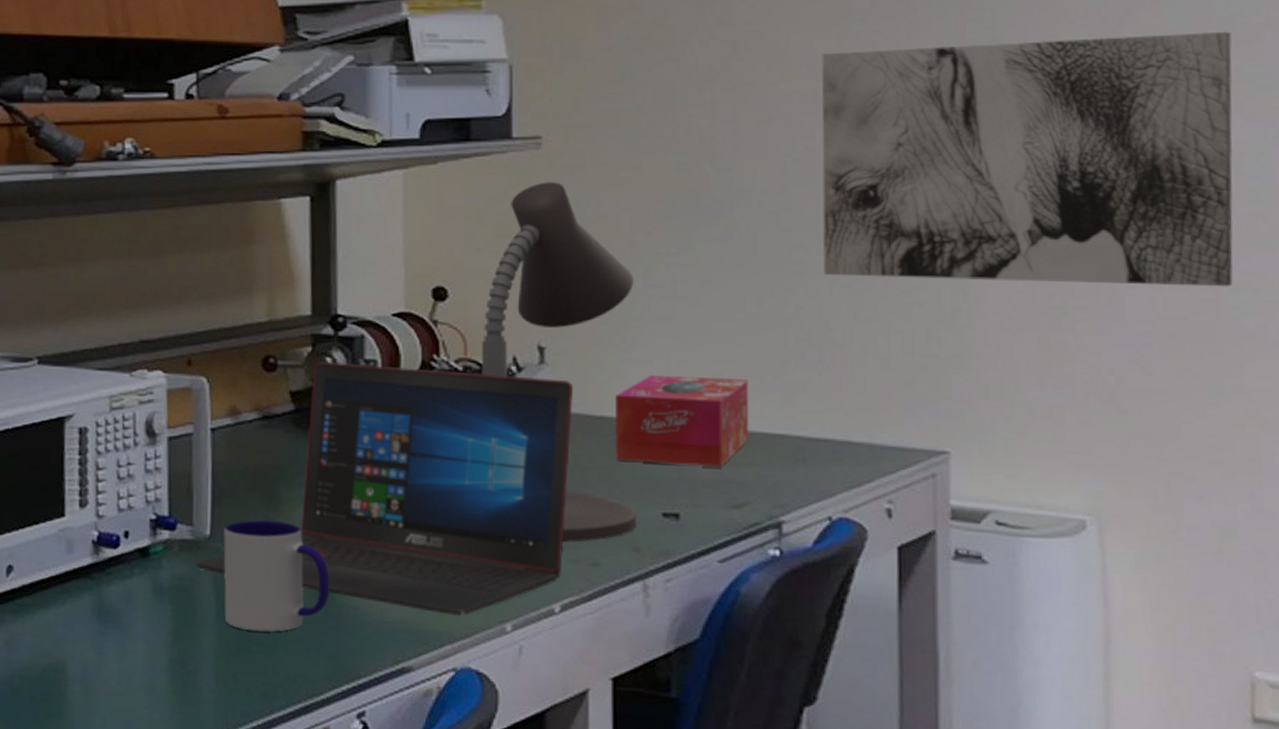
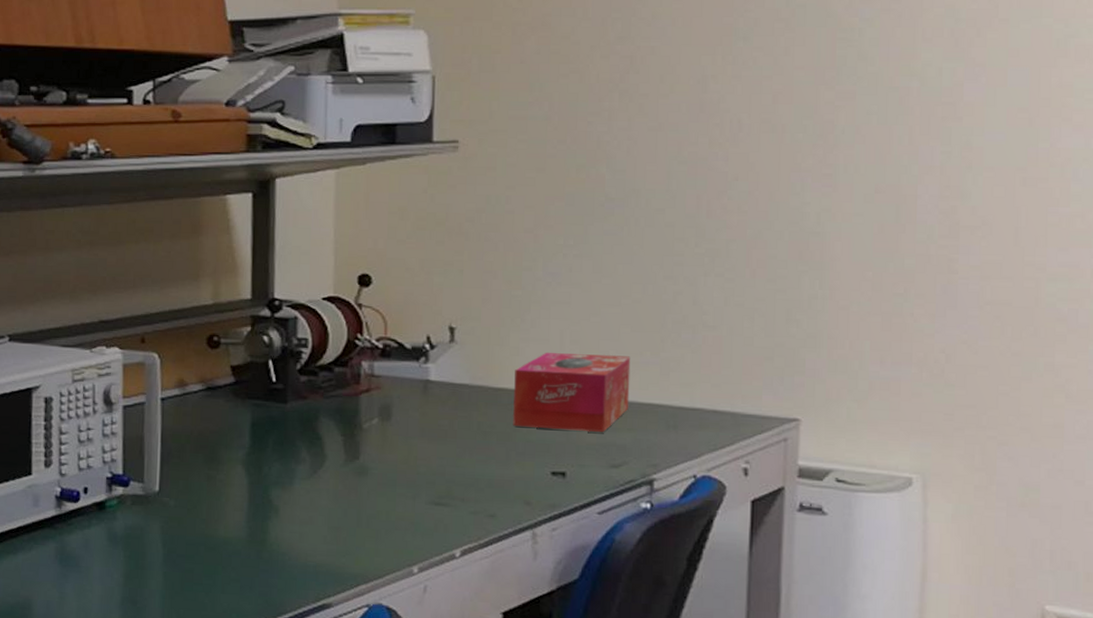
laptop: present [197,361,573,616] -> none [147,339,478,560]
mug: present [223,520,330,632] -> none [170,478,262,574]
desk lamp: present [482,182,636,543] -> none [399,181,535,498]
wall art: present [822,31,1234,287] -> none [700,51,1066,277]

